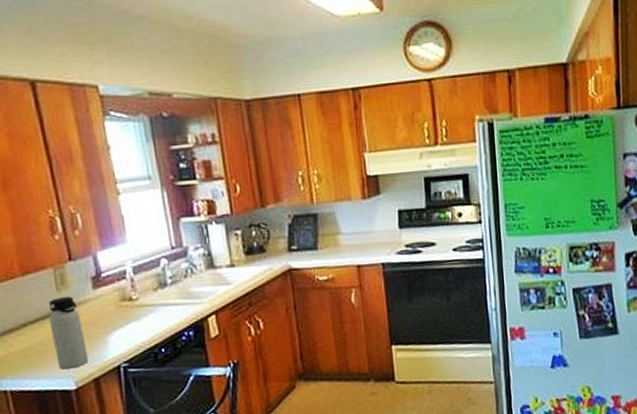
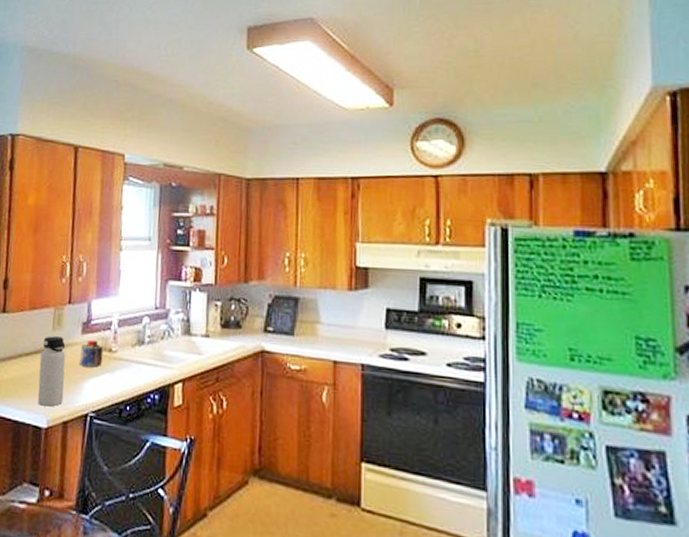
canister: none [94,292,125,321] -> present [78,339,104,367]

